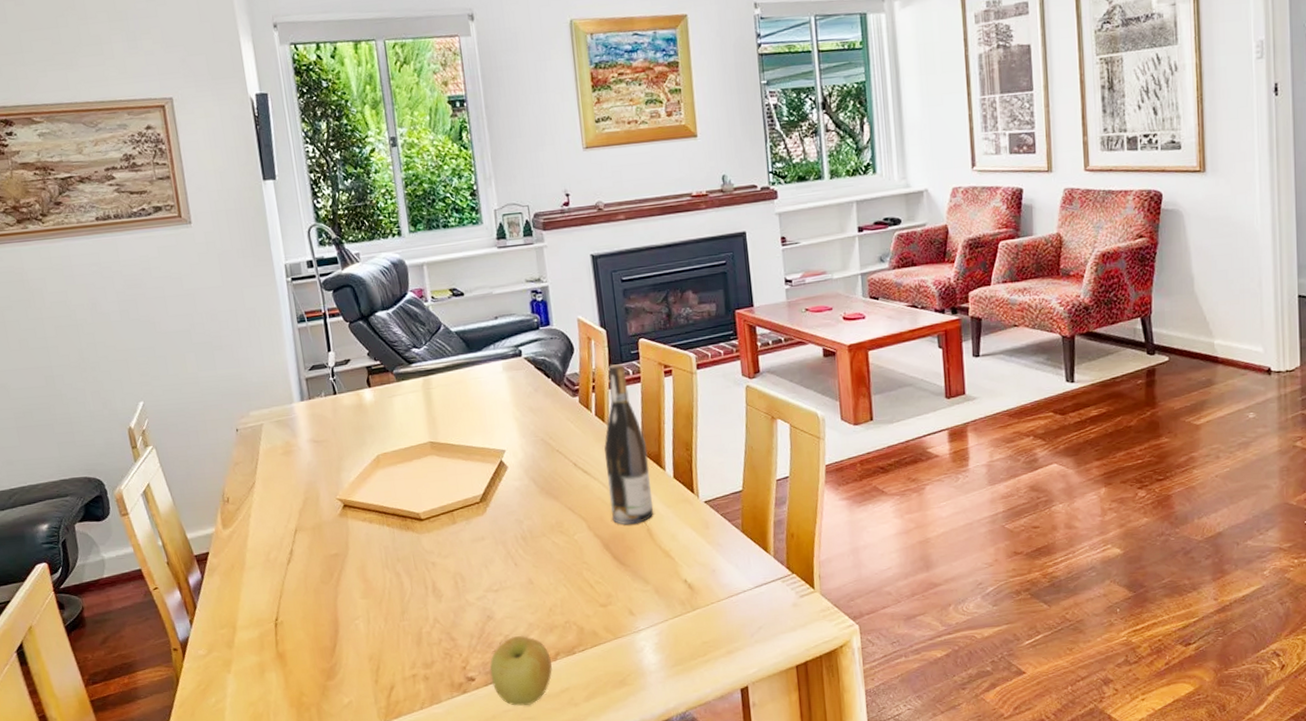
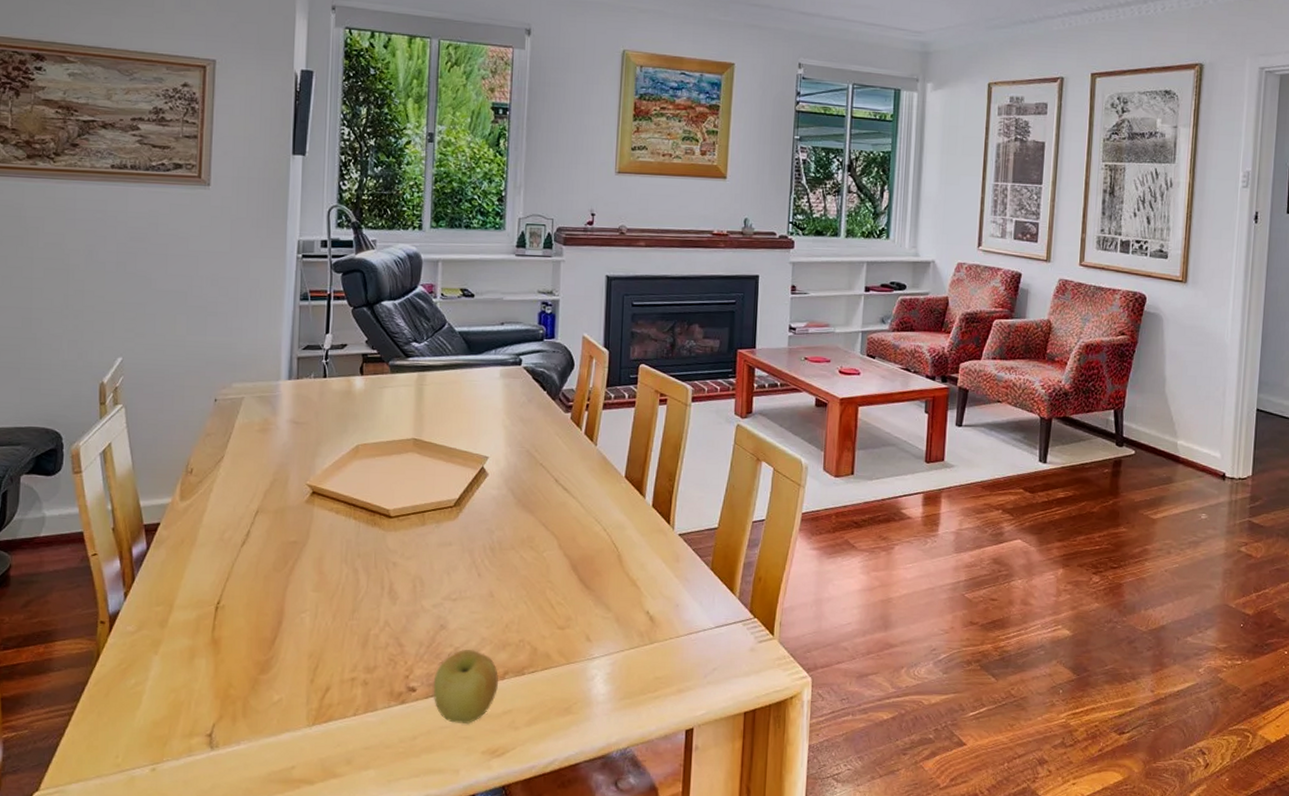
wine bottle: present [604,364,654,525] -> none [584,386,631,549]

